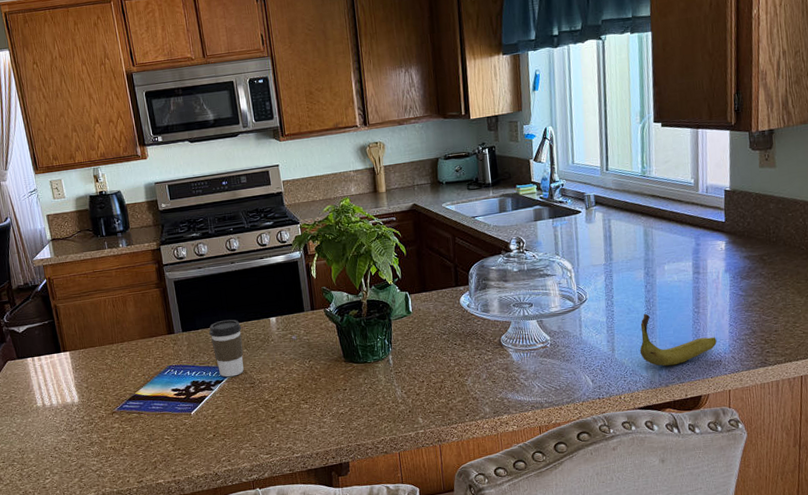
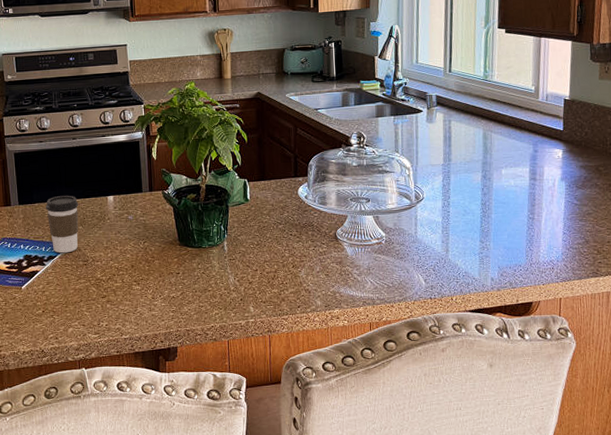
banana: present [639,313,717,367] -> none [473,216,550,271]

